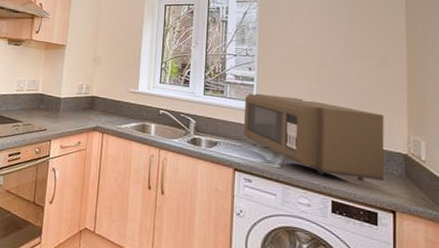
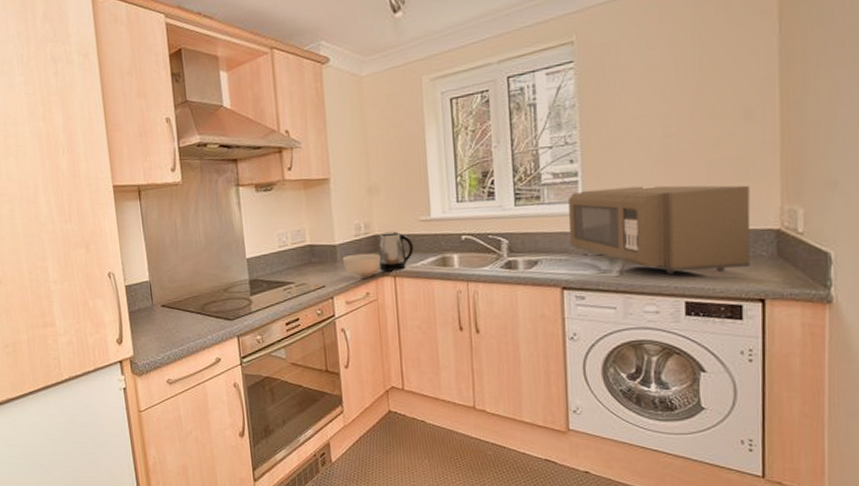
bowl: none [63,108,95,130] -> present [342,252,381,279]
kettle: none [91,95,122,129] -> present [375,231,414,272]

